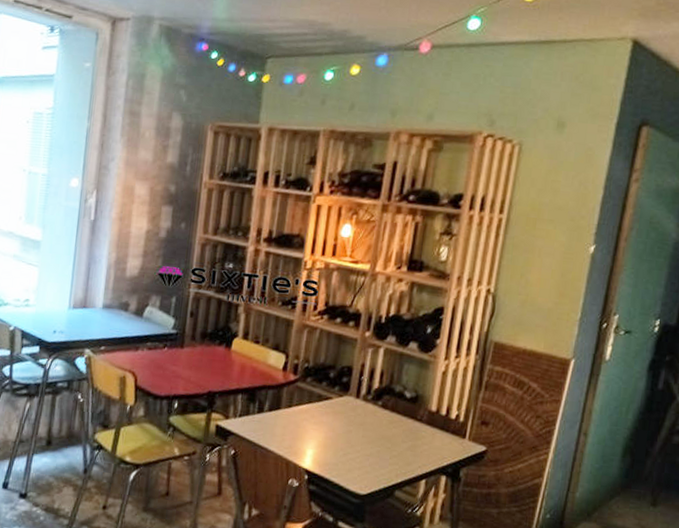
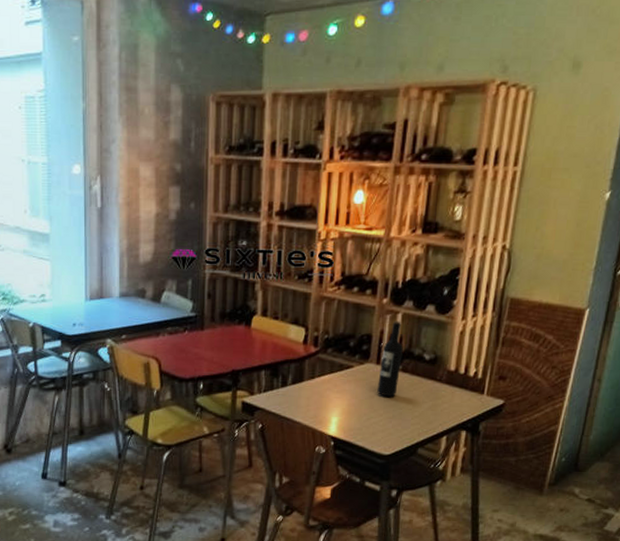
wine bottle: none [355,355,384,433] -> present [377,321,403,397]

